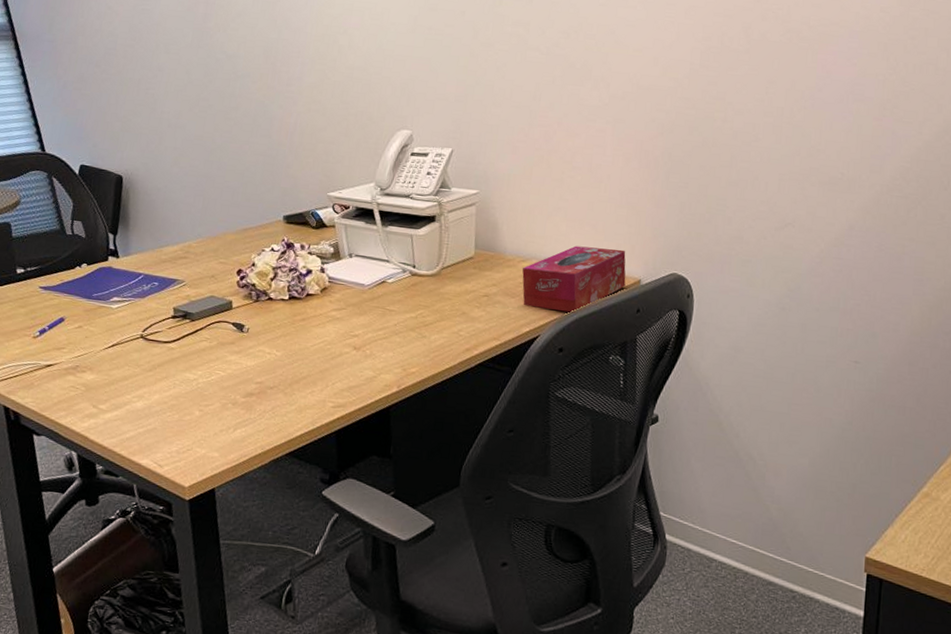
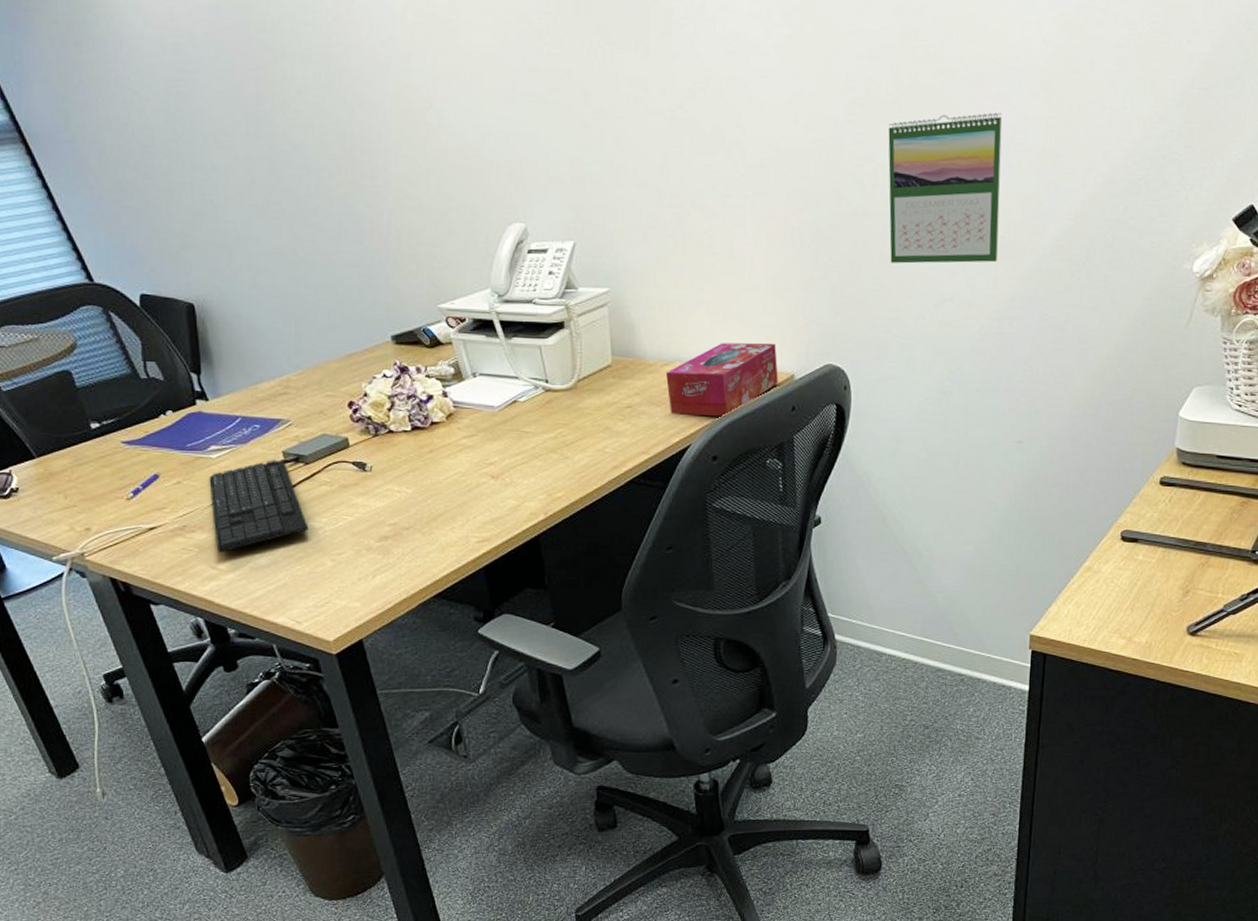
keyboard: none [100,314,185,394] -> present [209,460,308,553]
calendar: none [735,65,843,195] -> present [888,112,1002,264]

